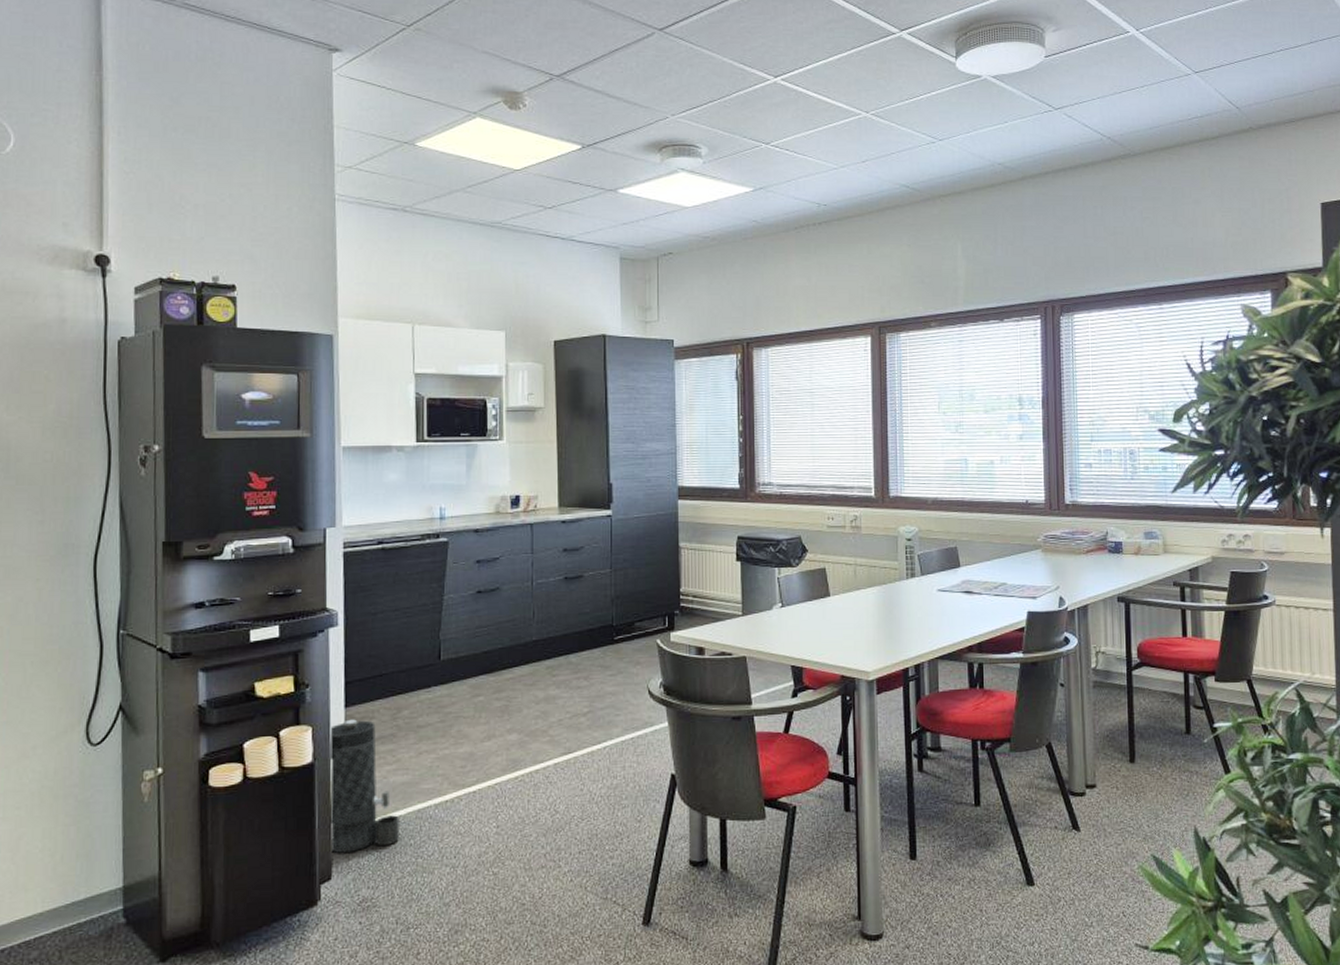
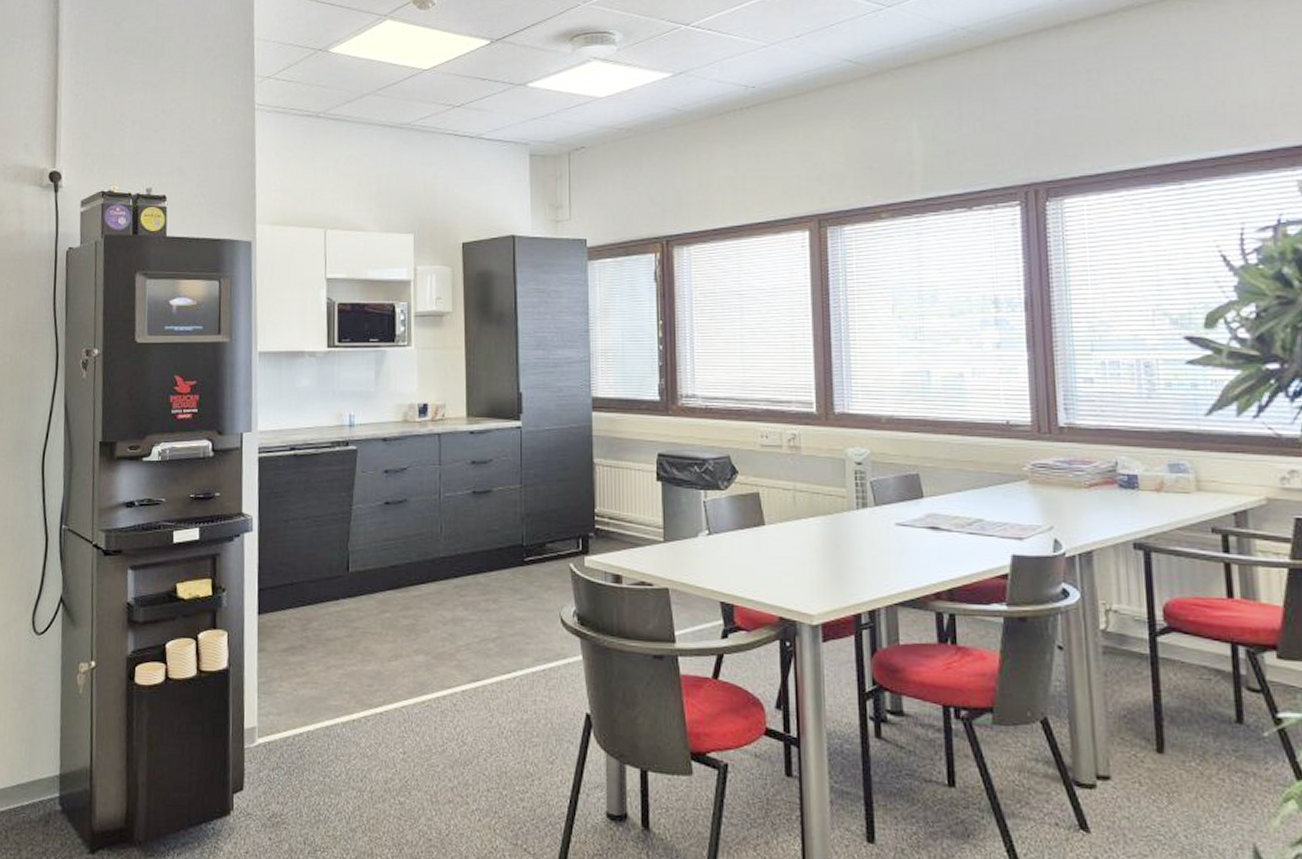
canister: present [328,719,399,854] -> none [242,627,308,765]

